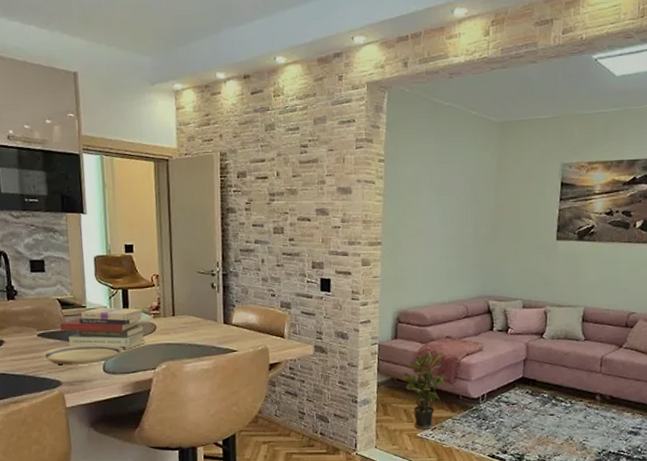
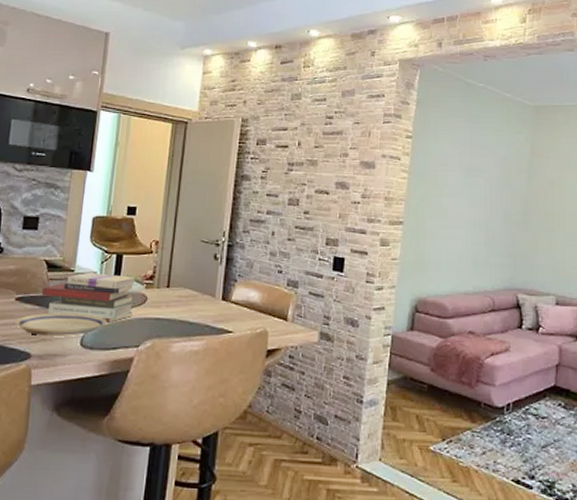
potted plant: present [402,350,445,430] -> none [417,346,465,442]

